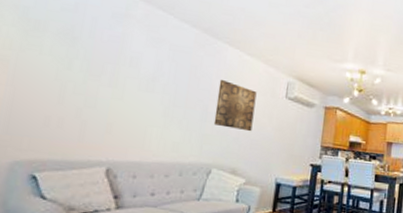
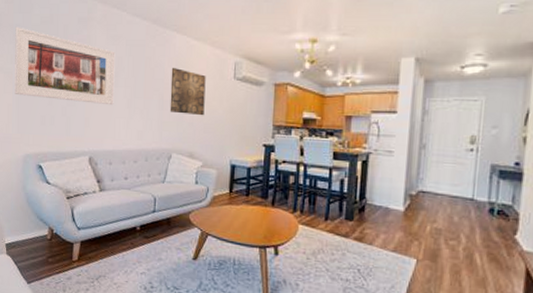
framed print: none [8,8,155,112] -> present [14,26,115,106]

